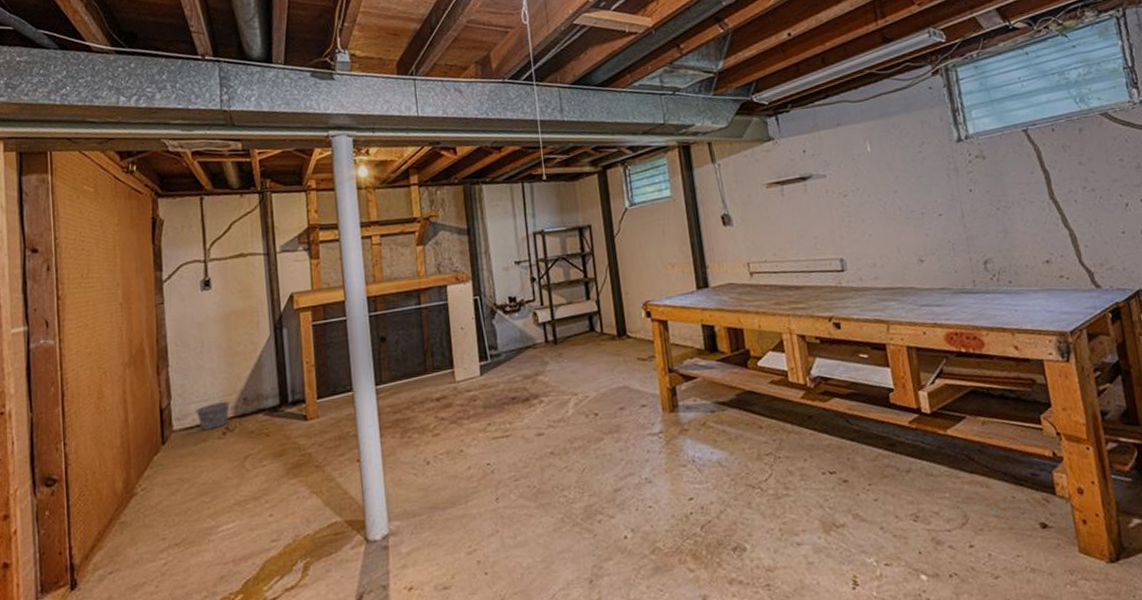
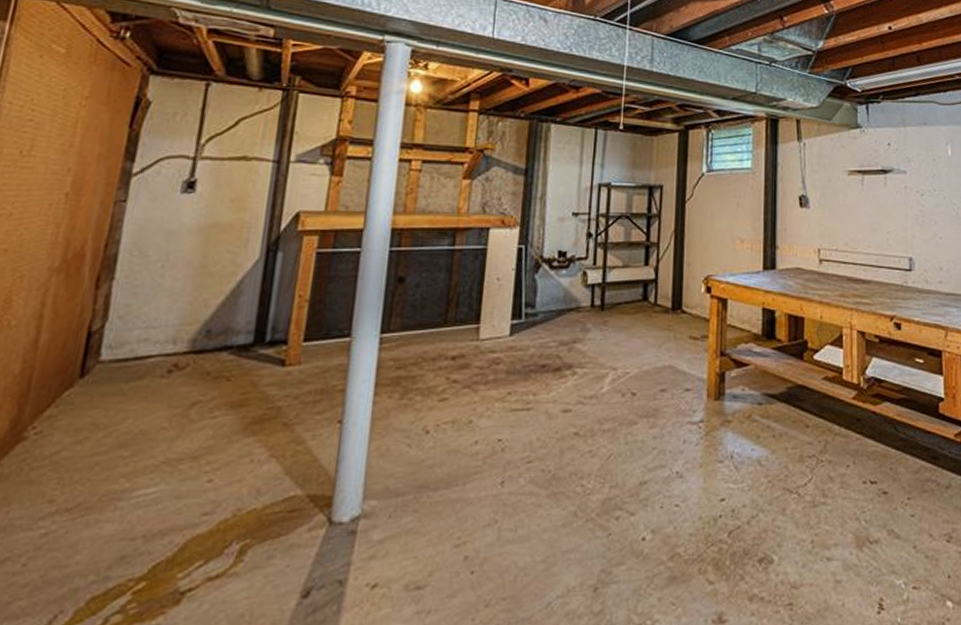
bucket: present [196,392,231,430] -> none [138,318,188,364]

